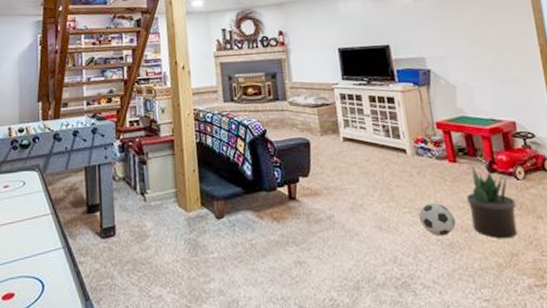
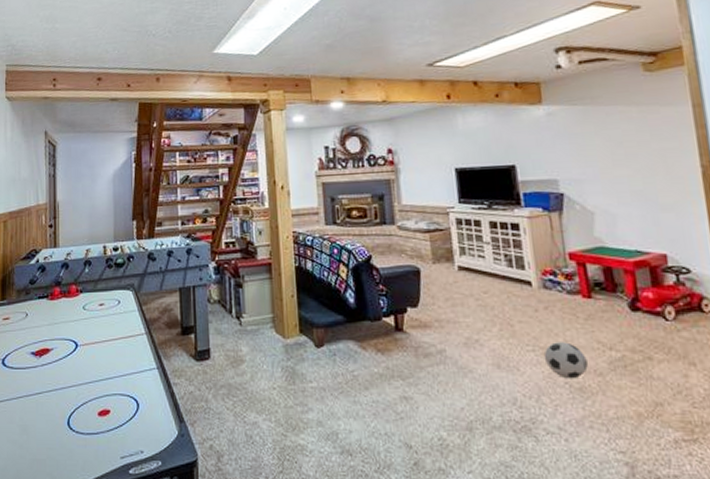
planter: present [466,166,518,239] -> none [601,303,664,386]

